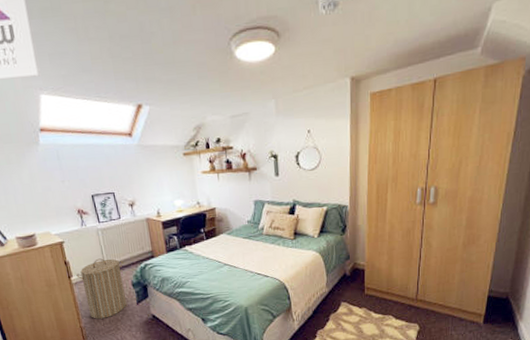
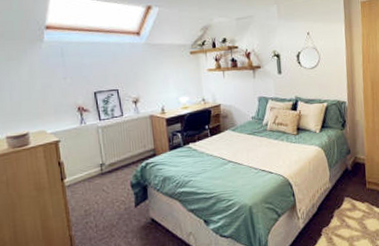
laundry hamper: present [76,258,127,319] -> none [70,157,125,226]

